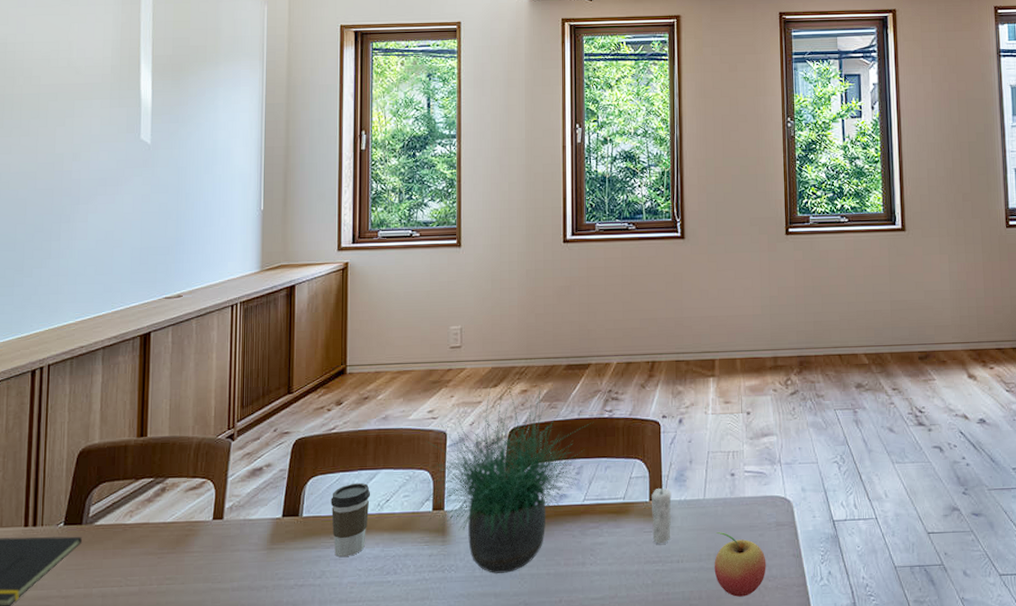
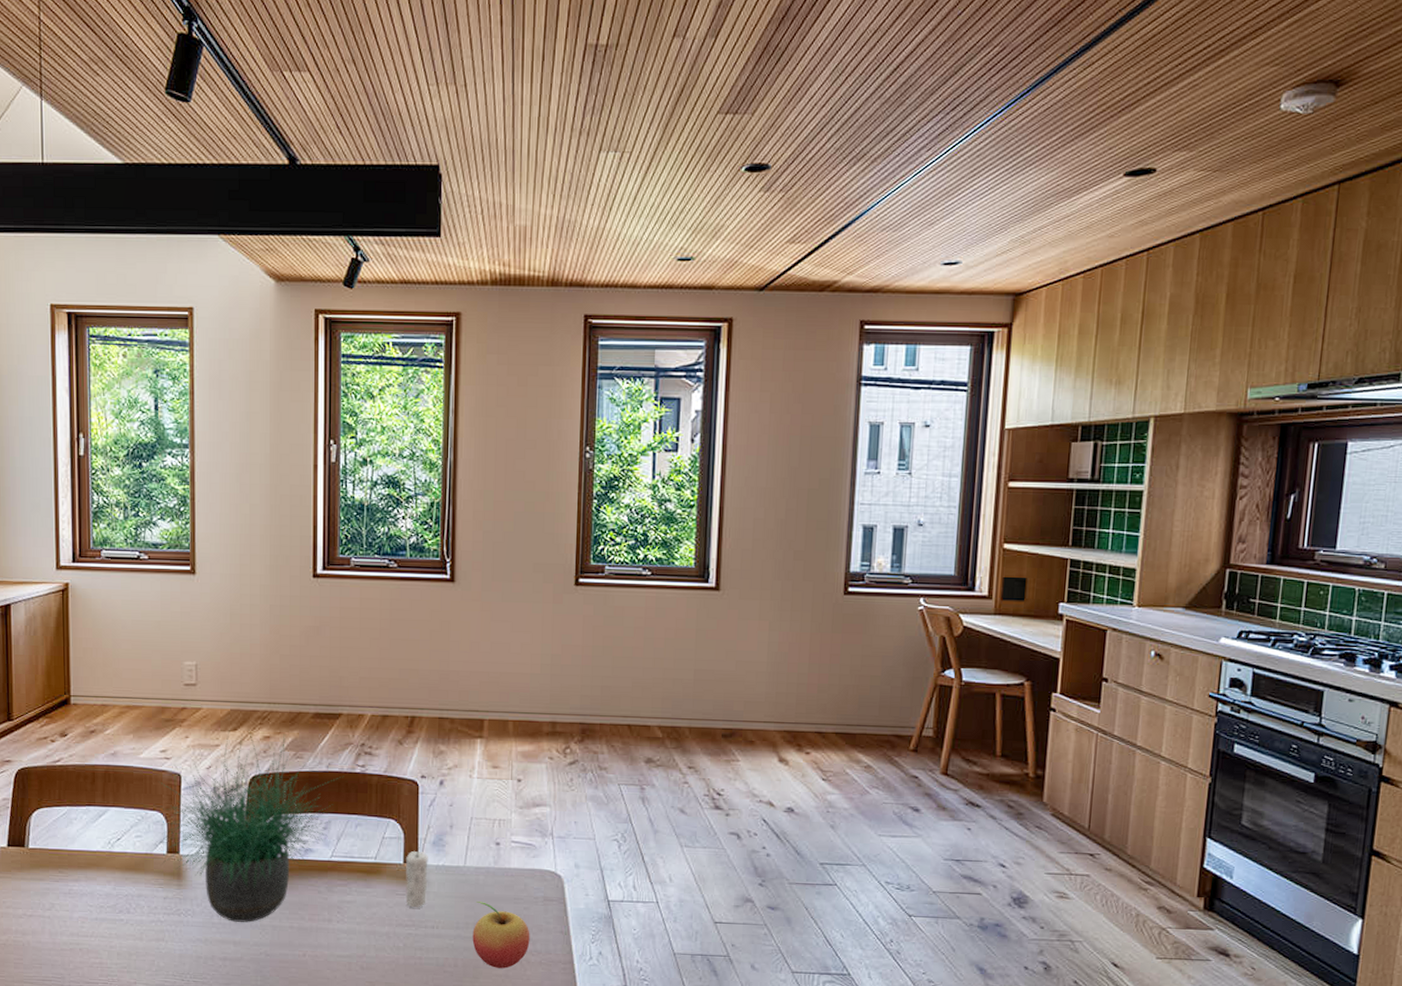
coffee cup: present [331,482,371,558] -> none [58,818,101,892]

